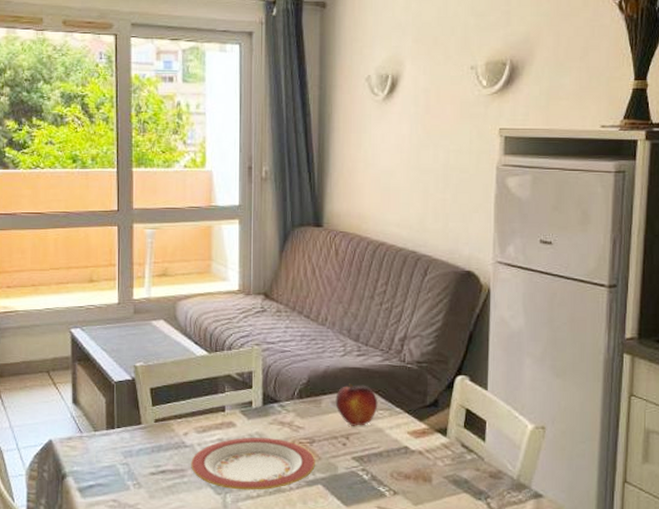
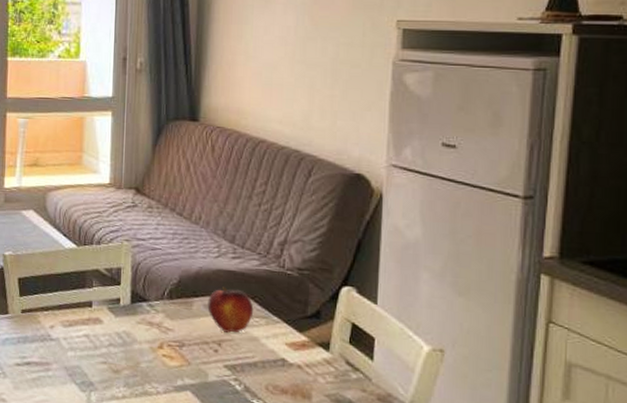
plate: present [191,437,315,490] -> none [56,335,184,391]

